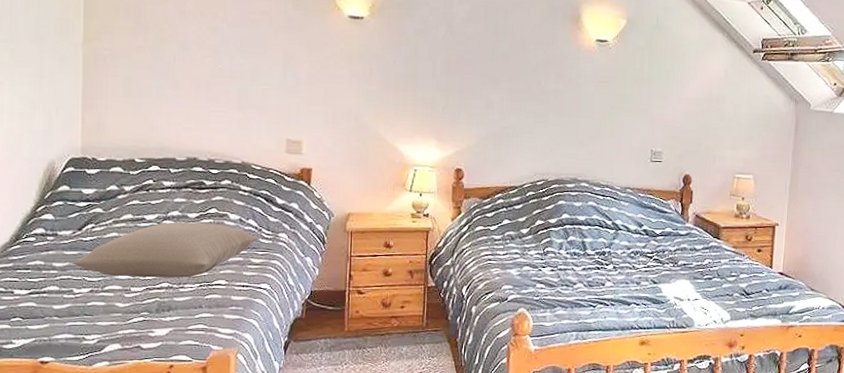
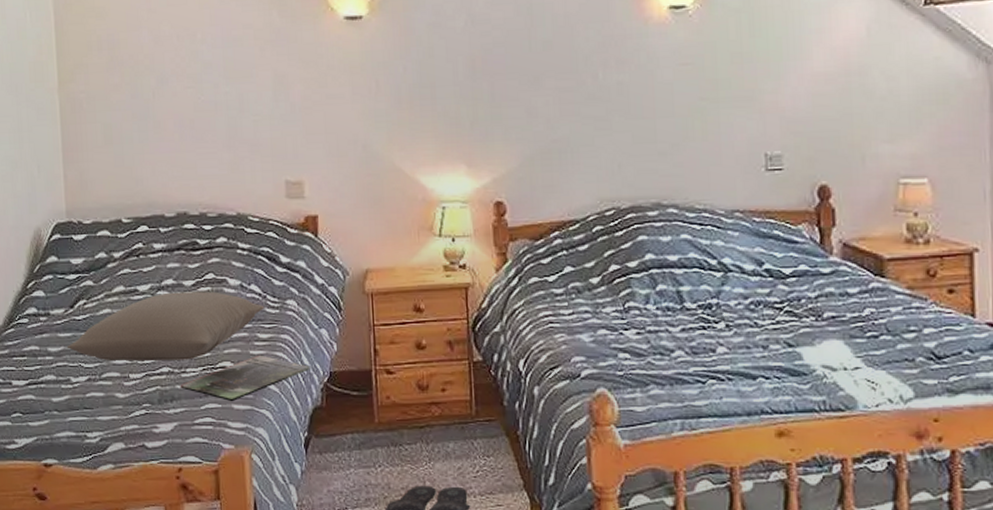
magazine: none [177,275,294,313] -> present [180,354,310,402]

